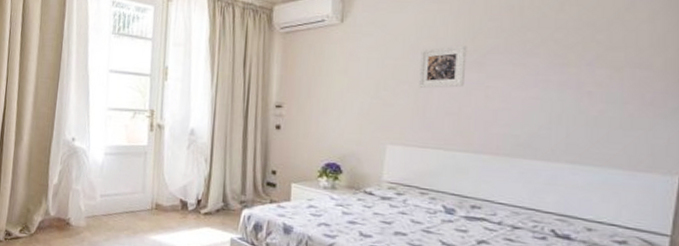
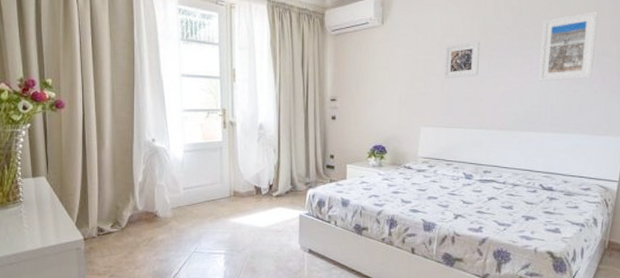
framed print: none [547,12,632,98] -> present [538,11,599,82]

